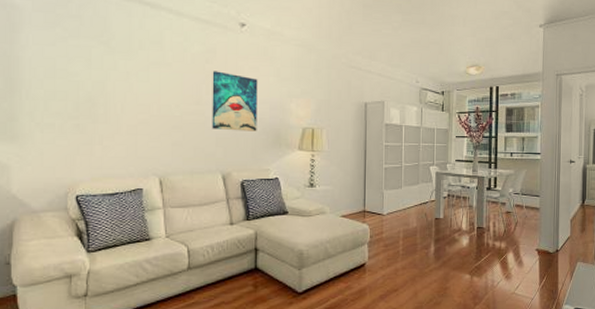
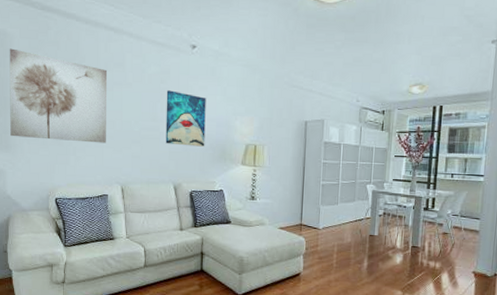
wall art: none [18,22,143,130] -> present [9,48,108,143]

